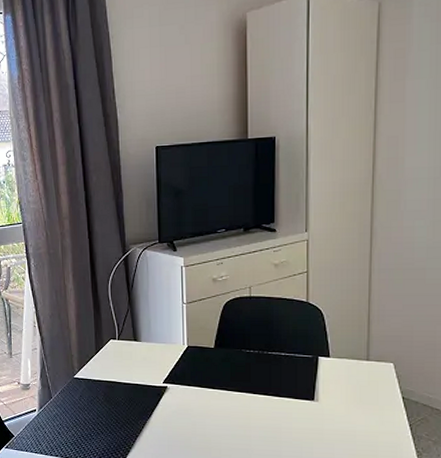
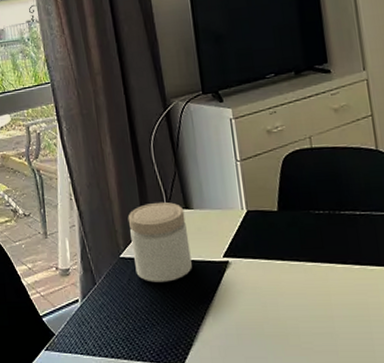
jar: none [83,333,135,400] -> present [127,201,192,282]

